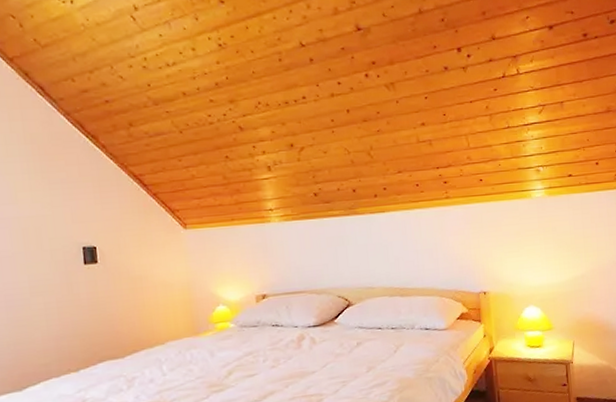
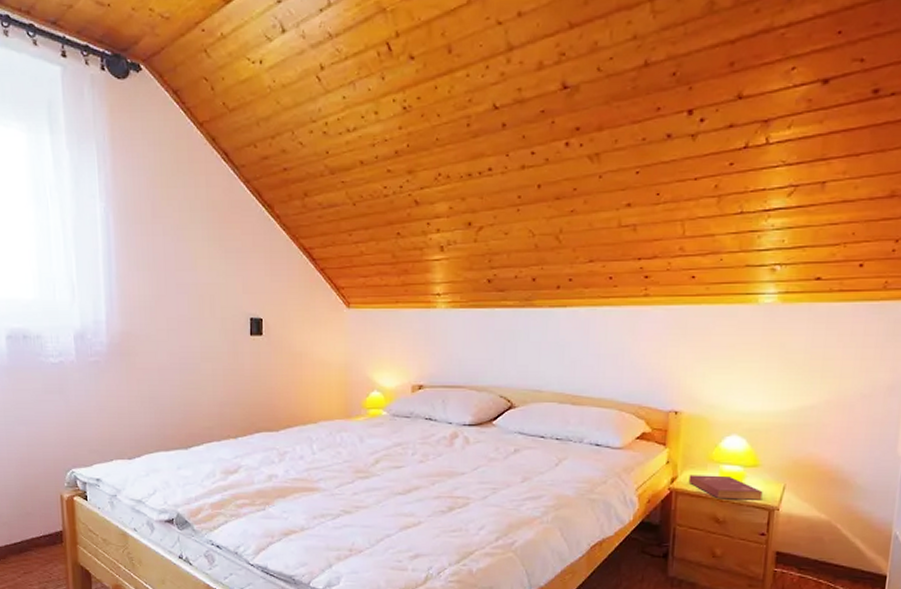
book: none [502,340,560,361] -> present [688,475,763,500]

